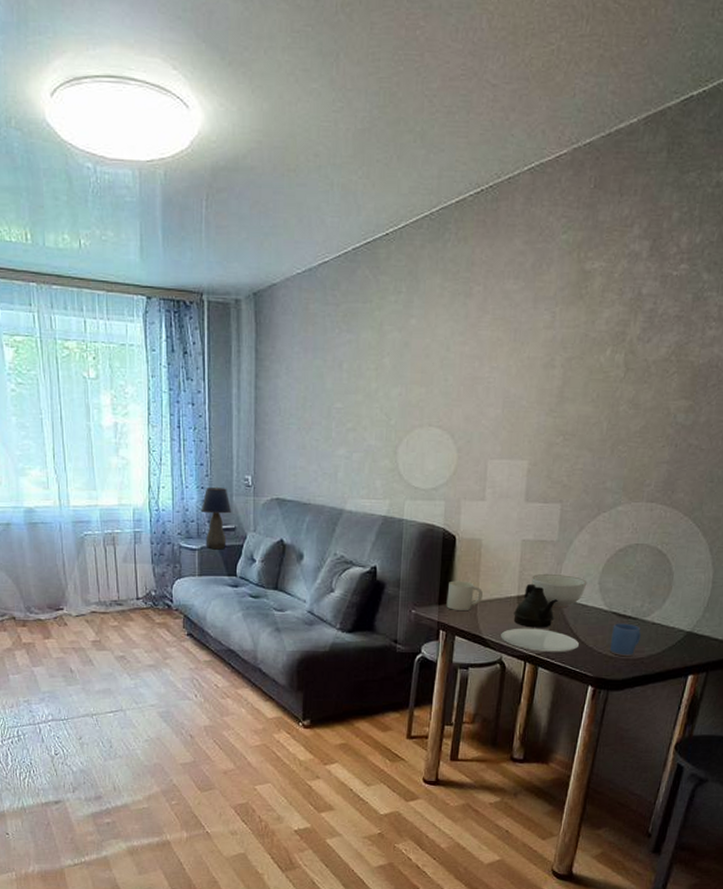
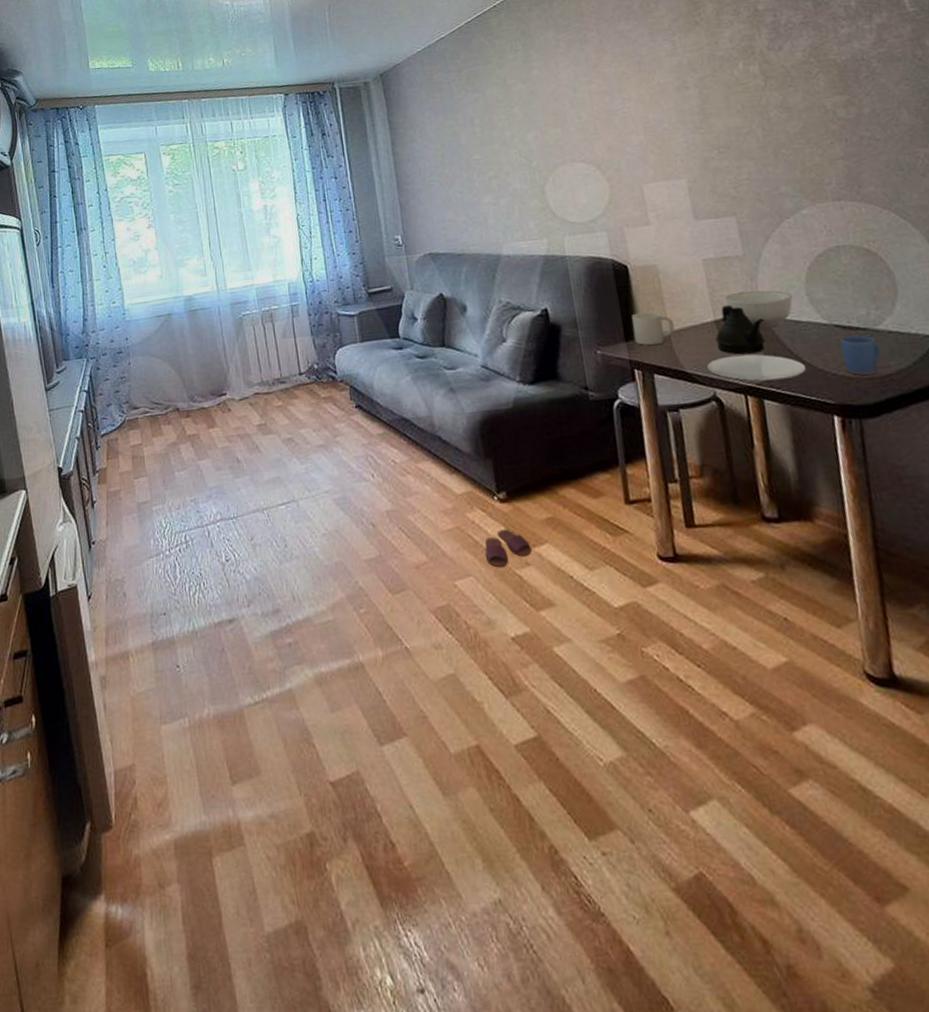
table lamp: present [200,486,232,550] -> none [354,250,386,314]
slippers: none [283,749,323,777] -> present [485,529,532,567]

